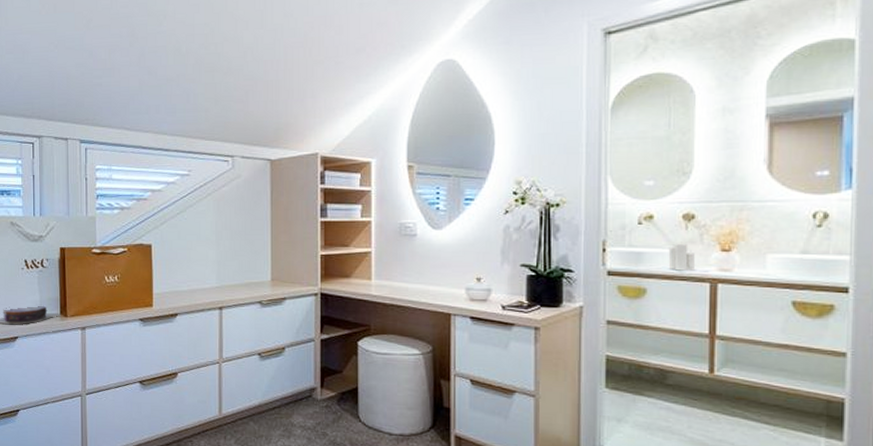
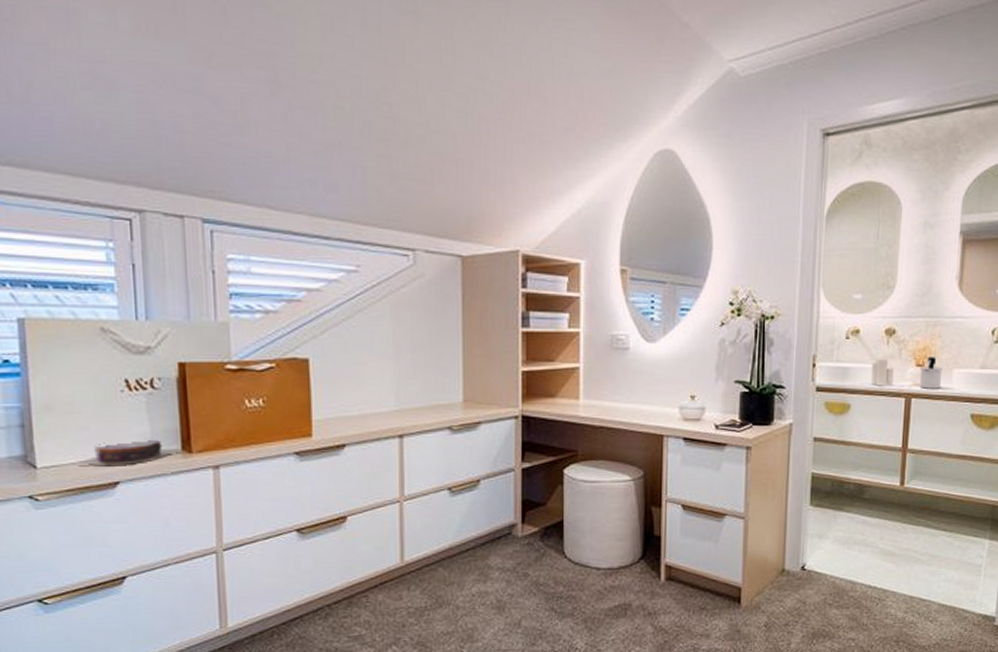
soap dispenser: none [726,242,754,274] -> present [919,357,943,389]

